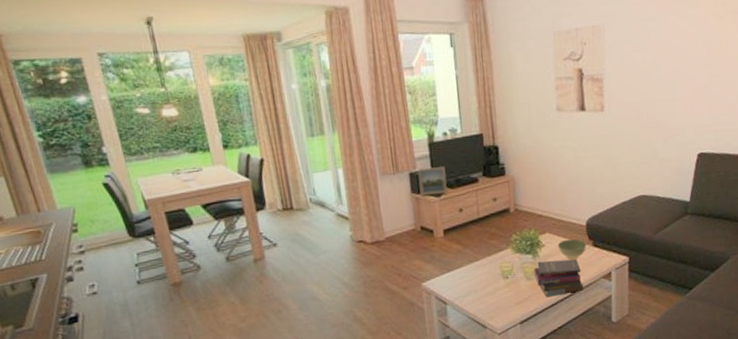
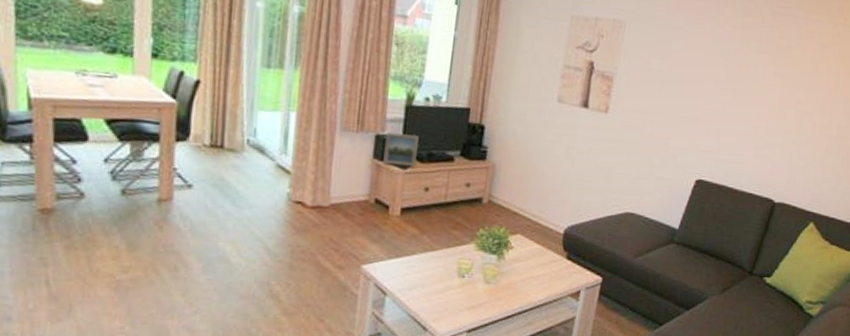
books: present [533,259,584,298] -> none [494,265,548,308]
bowl: present [557,238,587,260] -> none [527,245,560,270]

